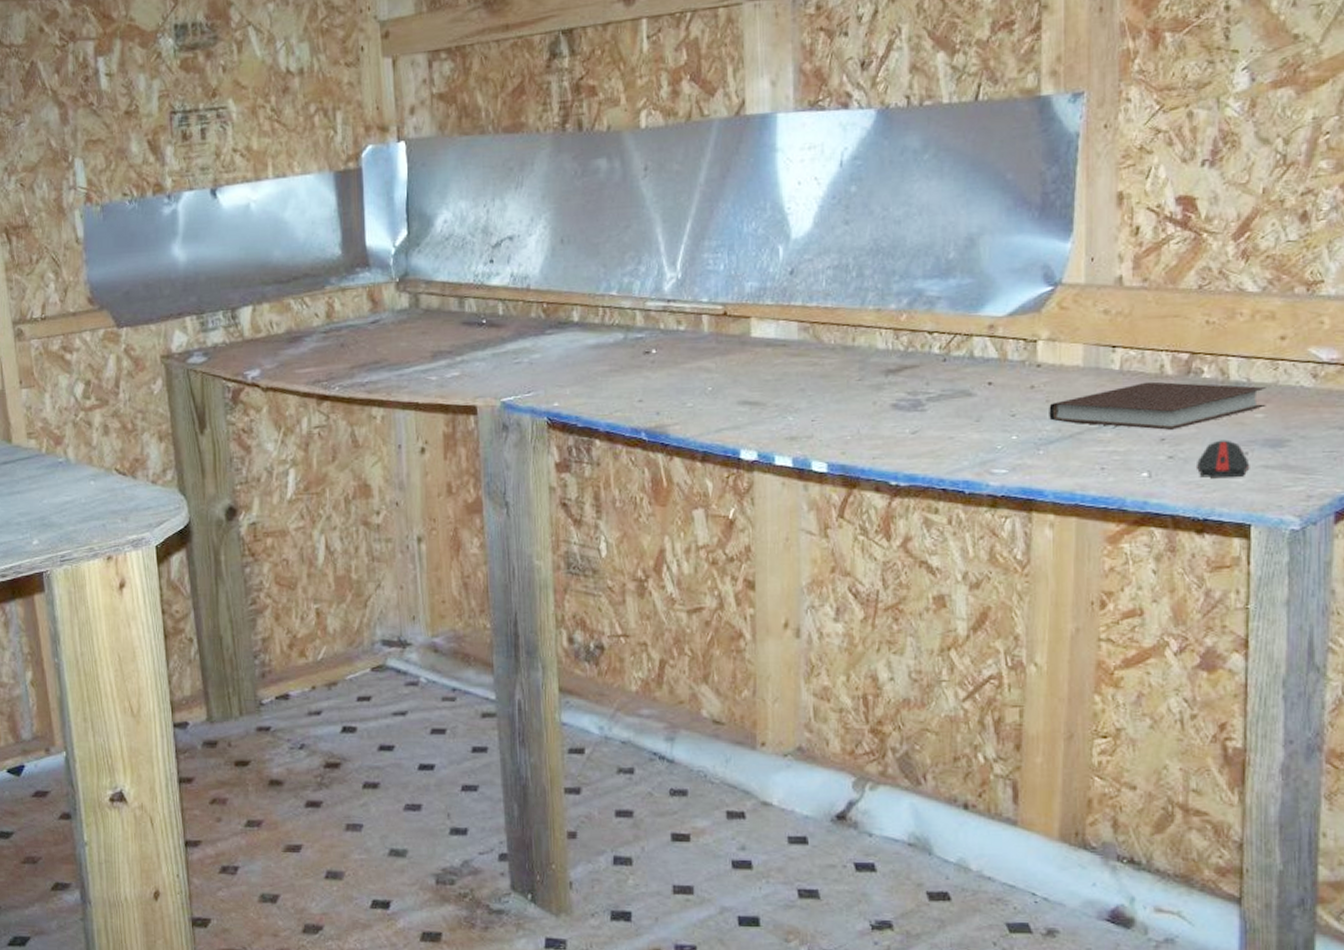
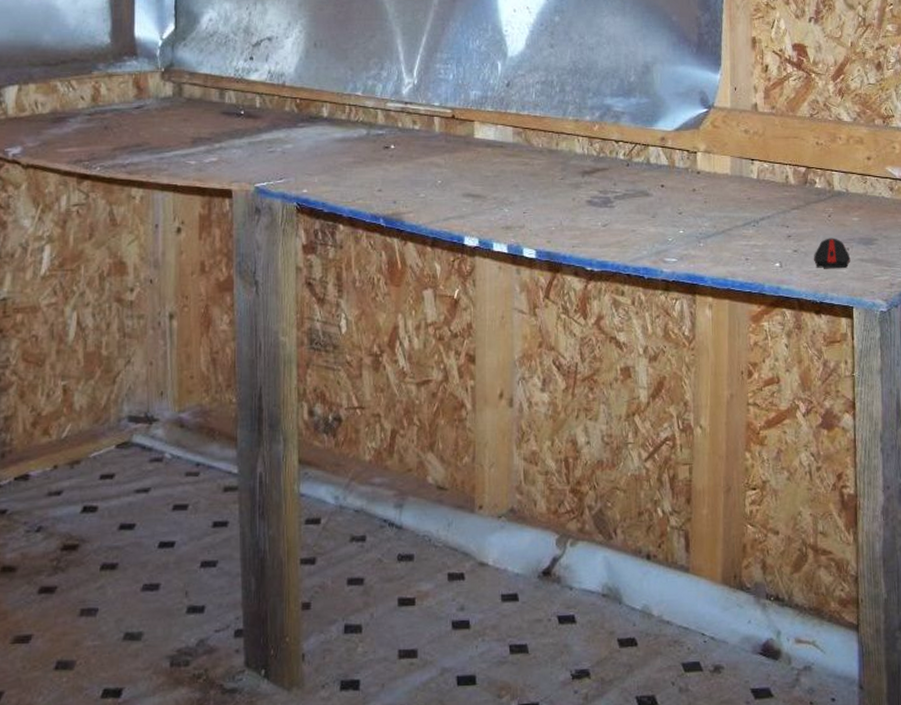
notebook: present [1049,381,1266,430] -> none [706,189,860,229]

